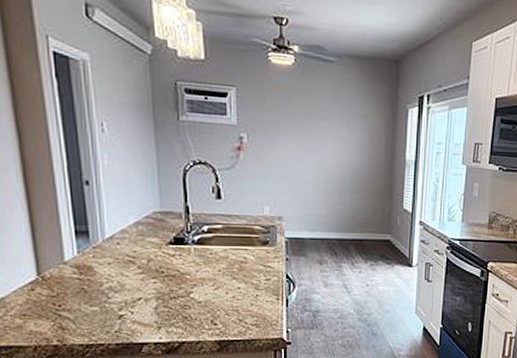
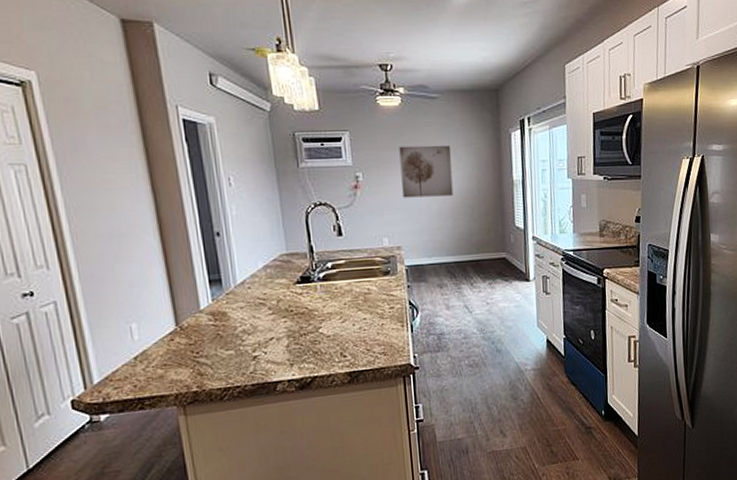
wall art: none [288,110,344,169] -> present [399,145,454,198]

